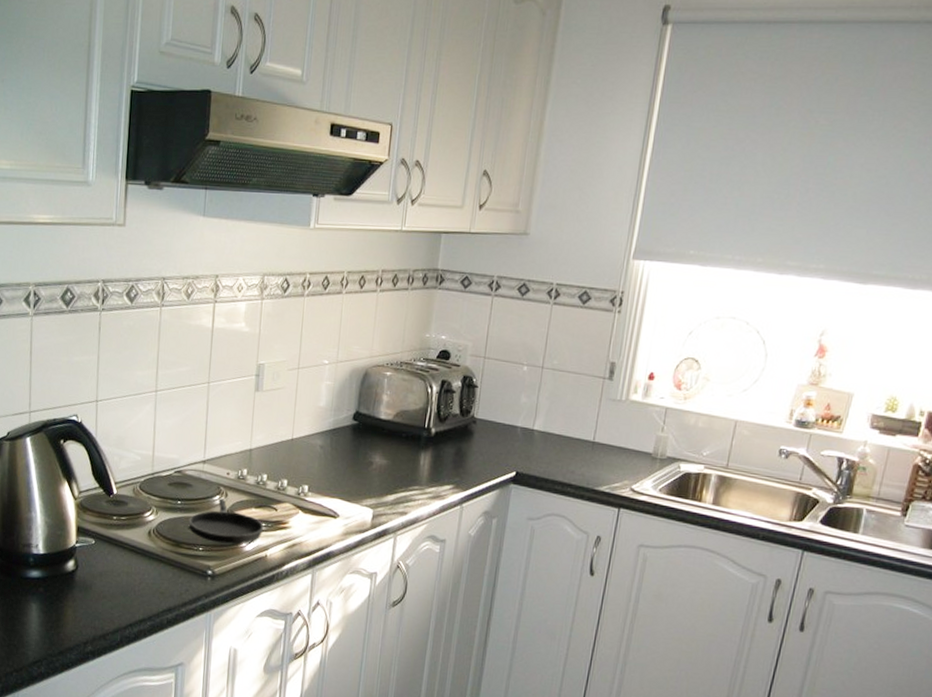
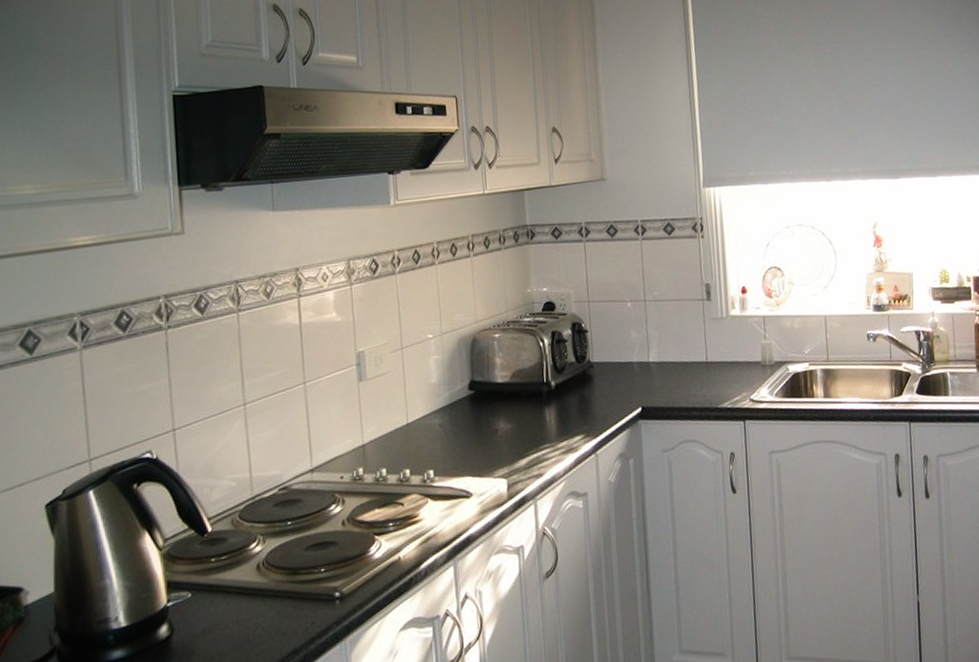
frying pan: present [189,498,263,544] -> none [304,506,391,559]

